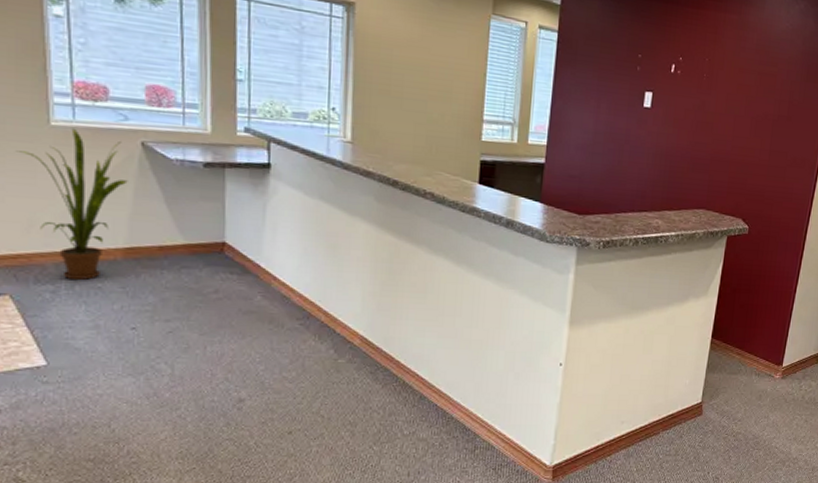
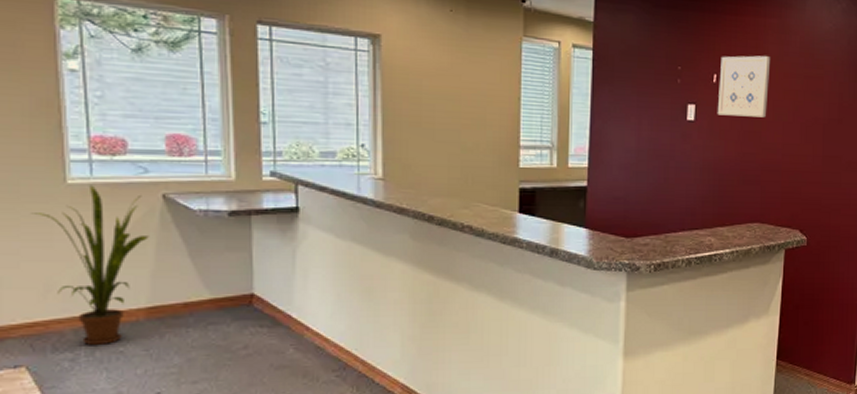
wall art: none [672,47,728,110] -> present [717,55,771,118]

